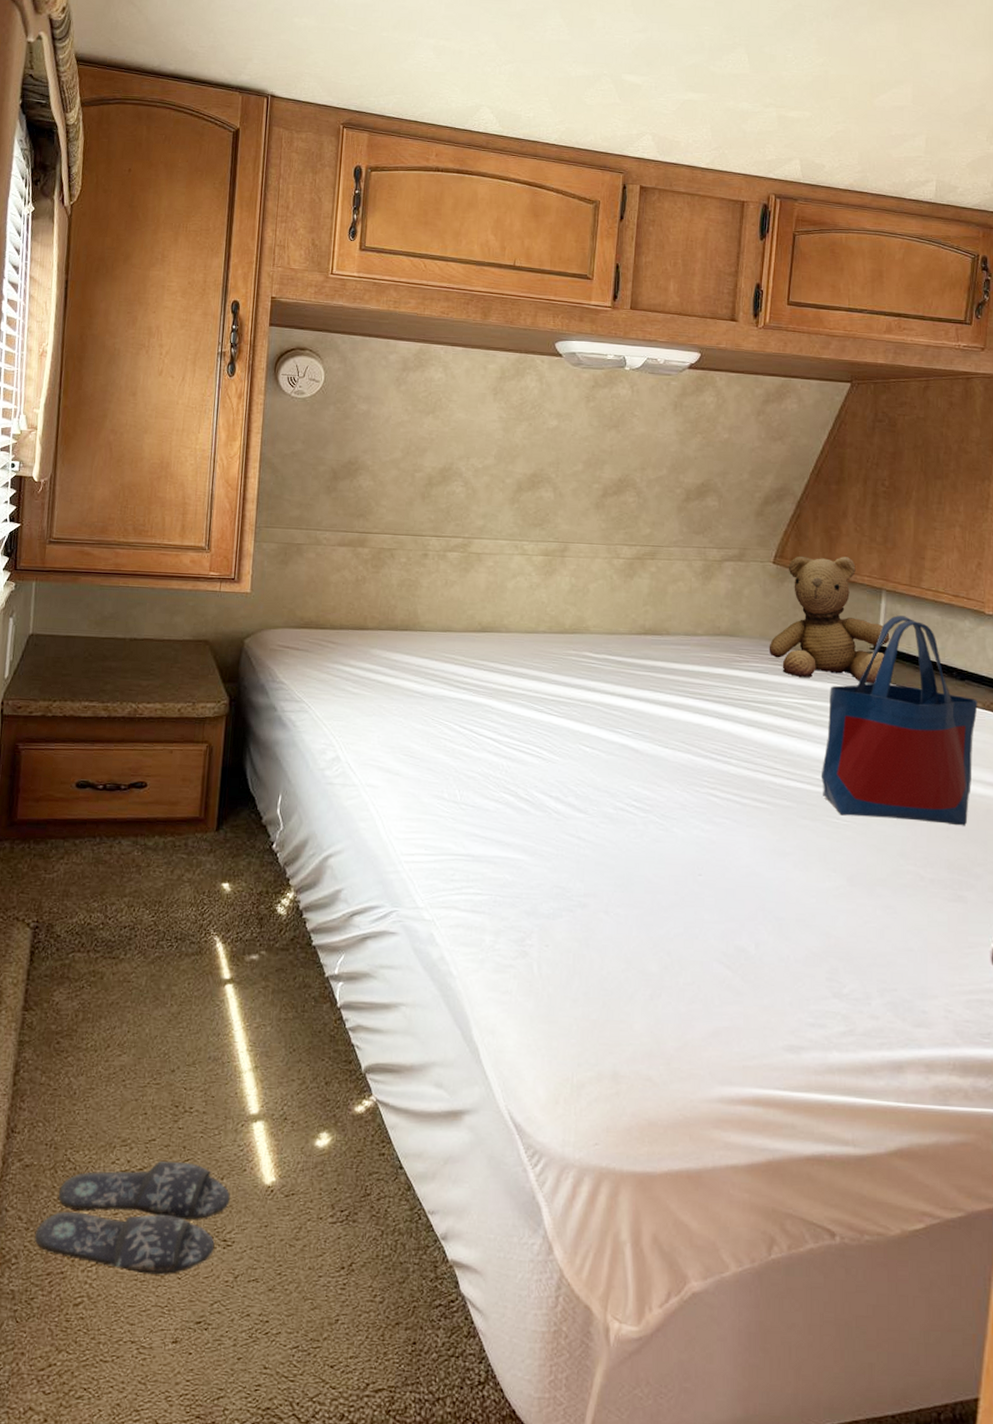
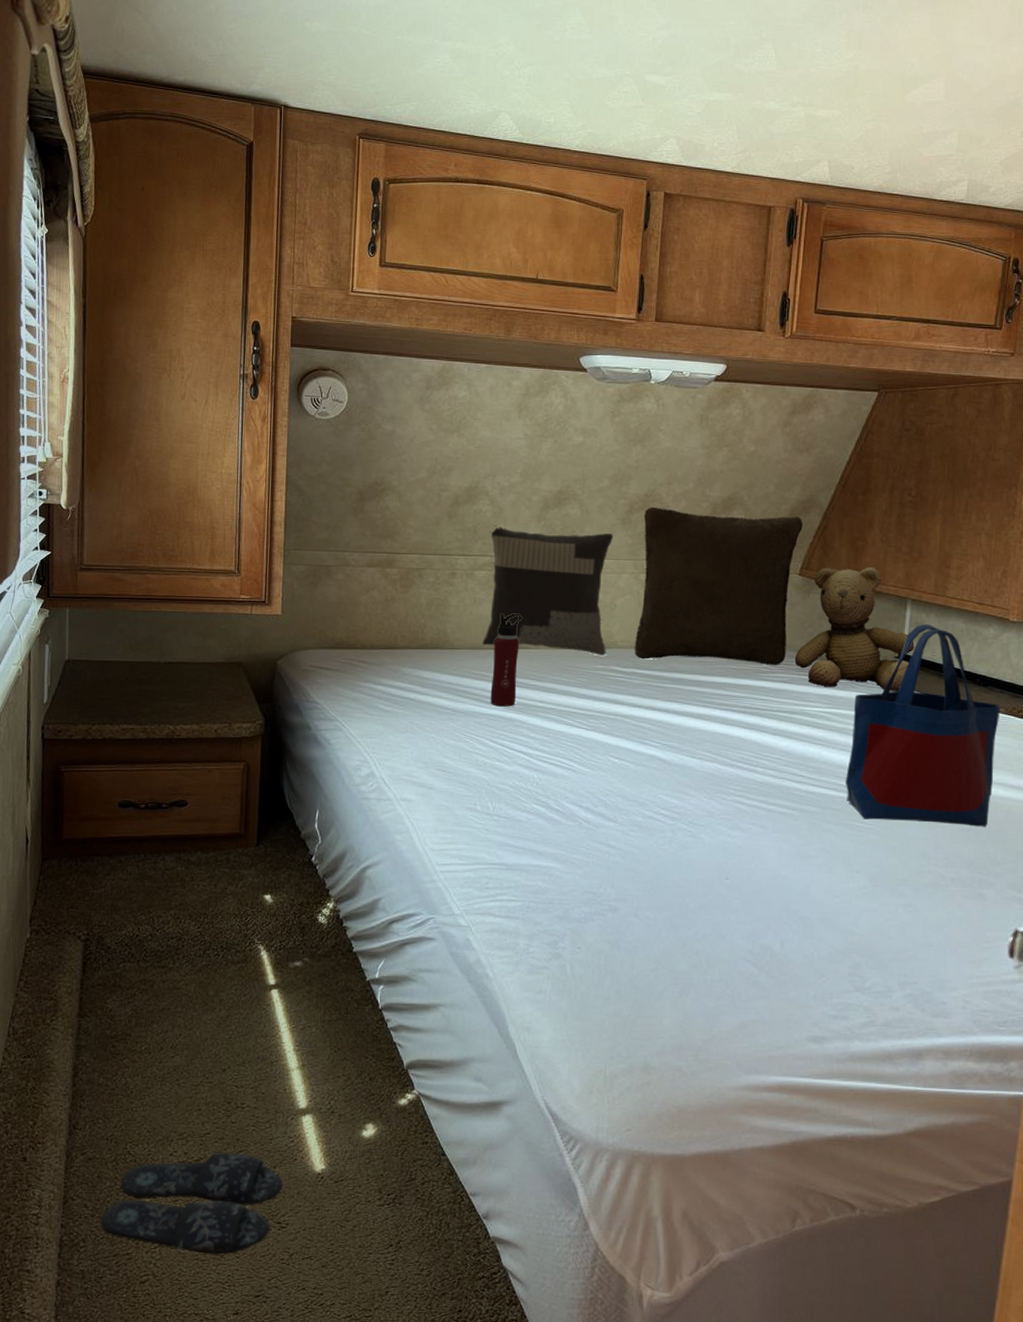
pillow: none [453,507,587,641] -> present [482,525,614,656]
water bottle: none [459,596,493,691] -> present [490,614,522,707]
pillow: none [606,491,777,655] -> present [634,506,803,666]

